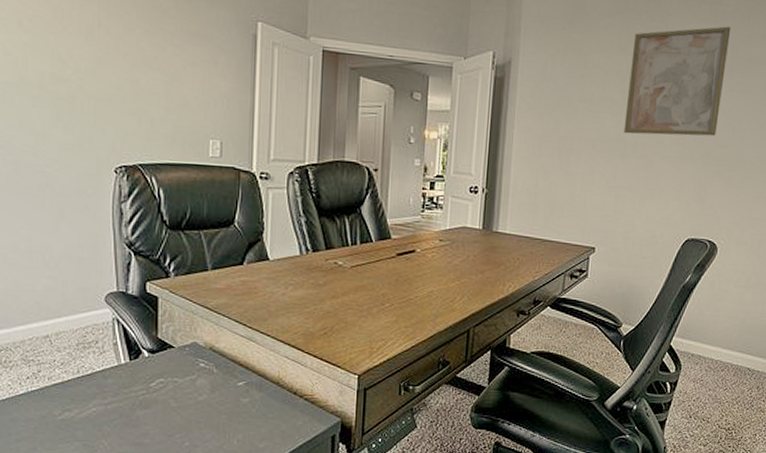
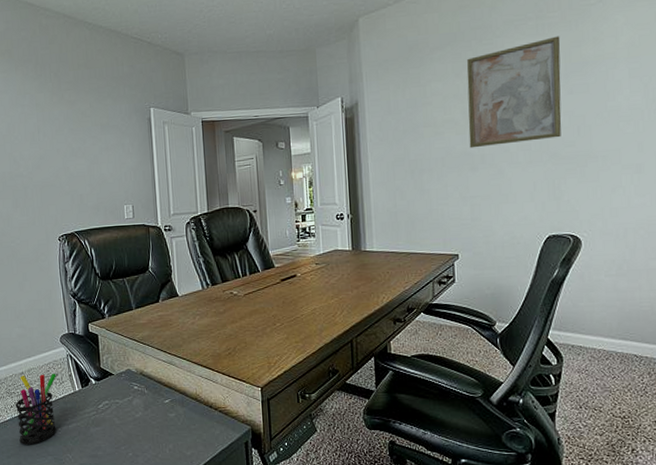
pen holder: none [34,338,96,427] -> present [15,374,57,445]

